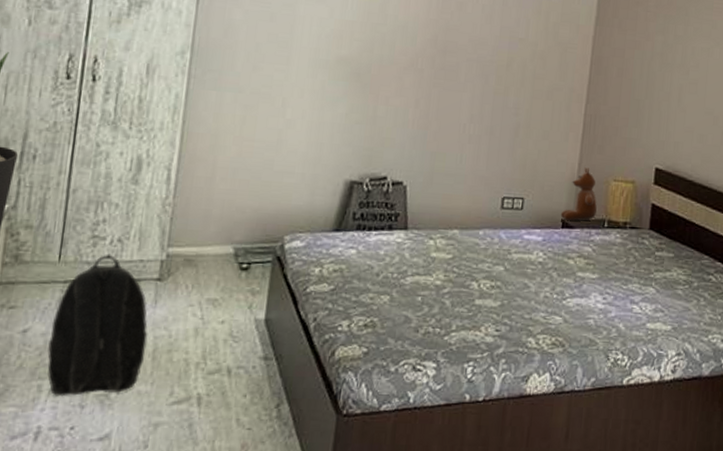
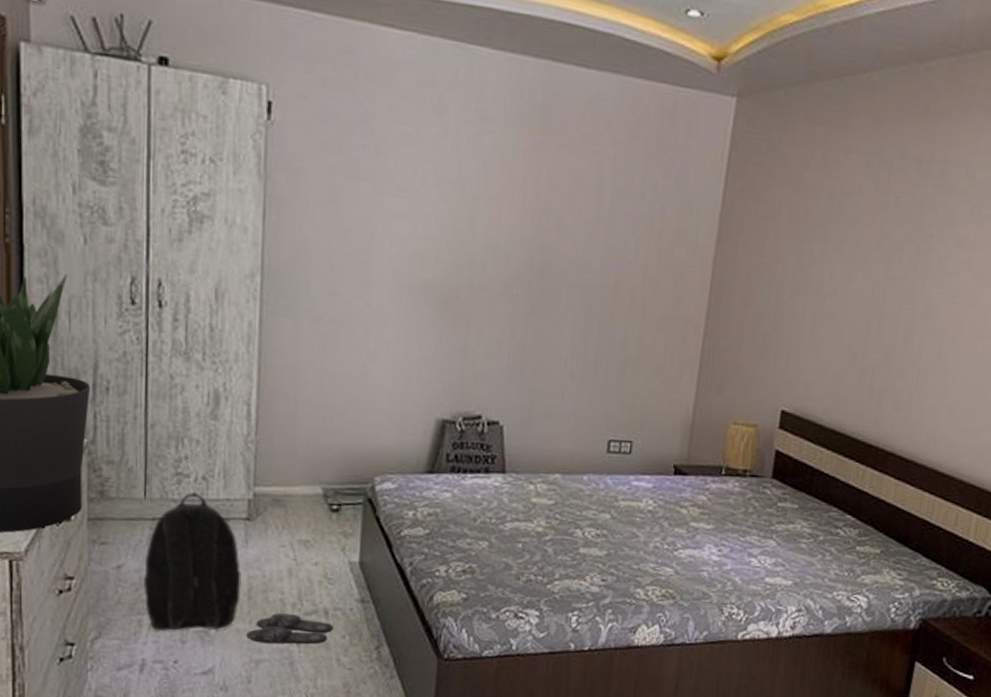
slippers: none [147,372,235,406] -> present [246,612,333,644]
teddy bear: present [560,167,597,222] -> none [673,408,714,468]

